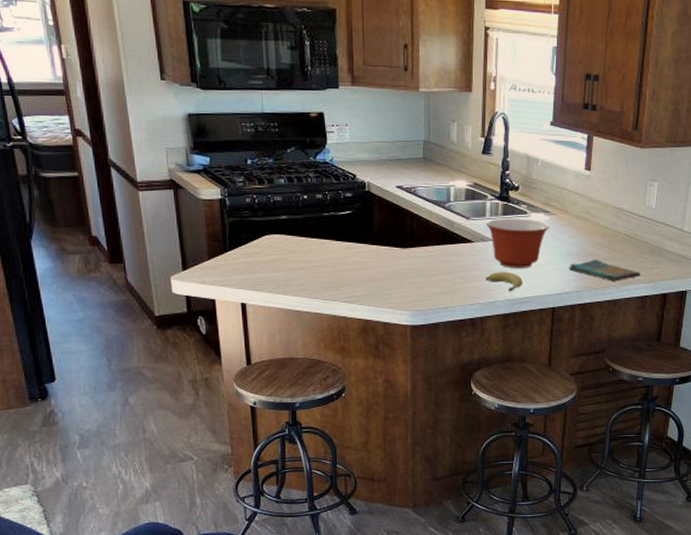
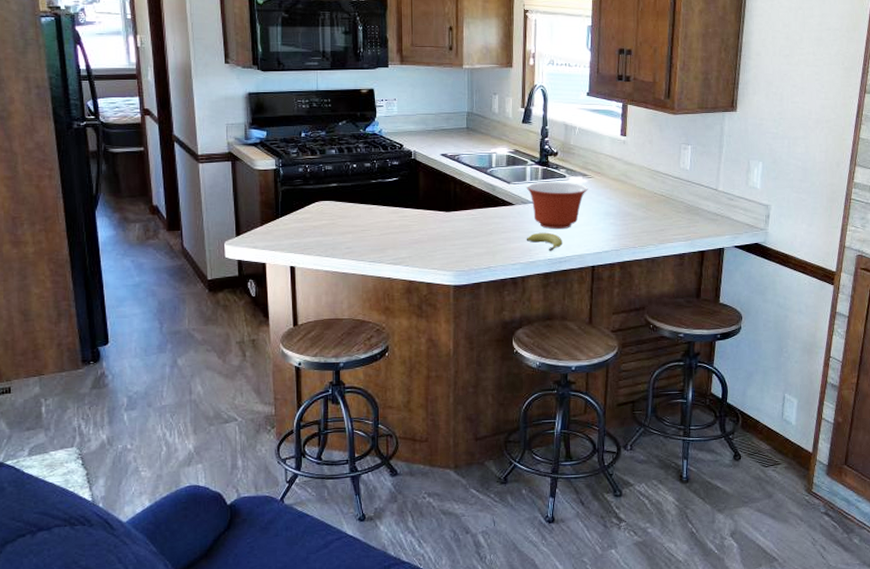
dish towel: present [569,259,641,281] -> none [607,219,678,240]

